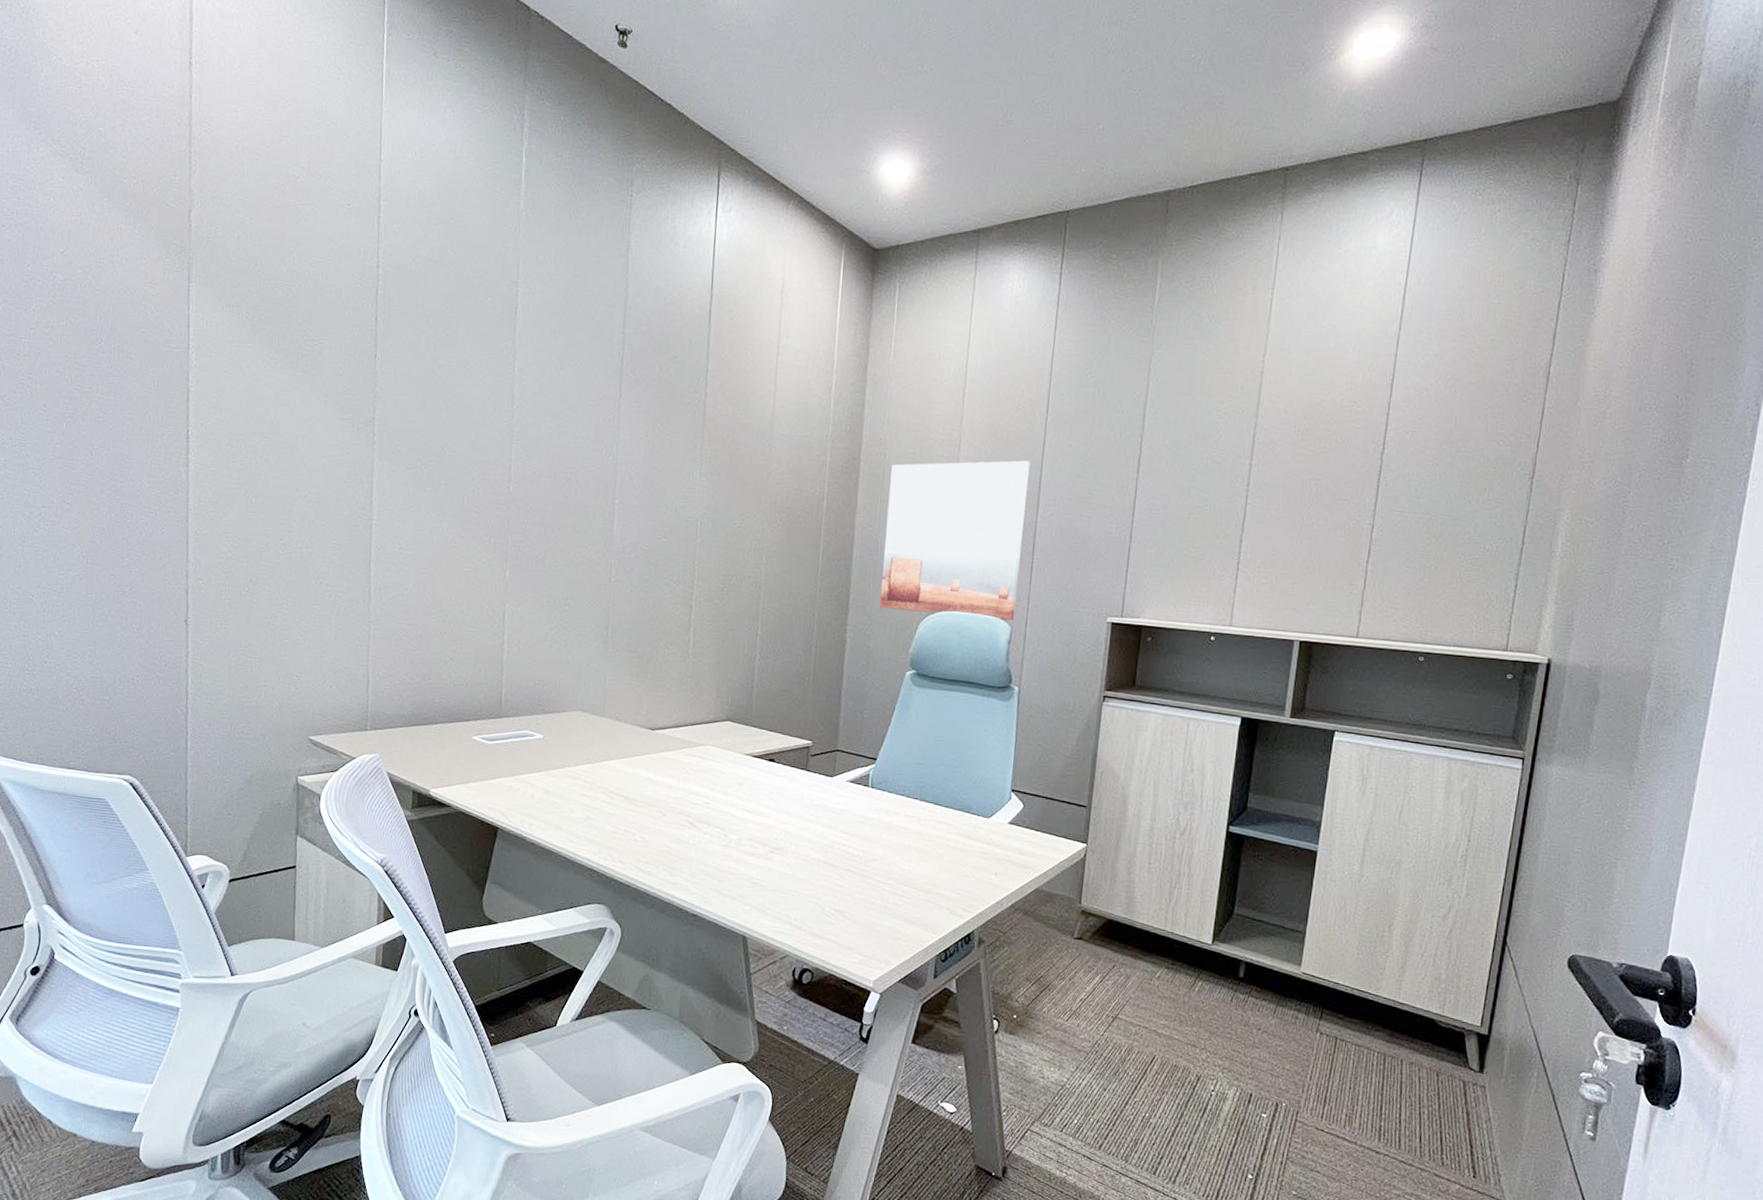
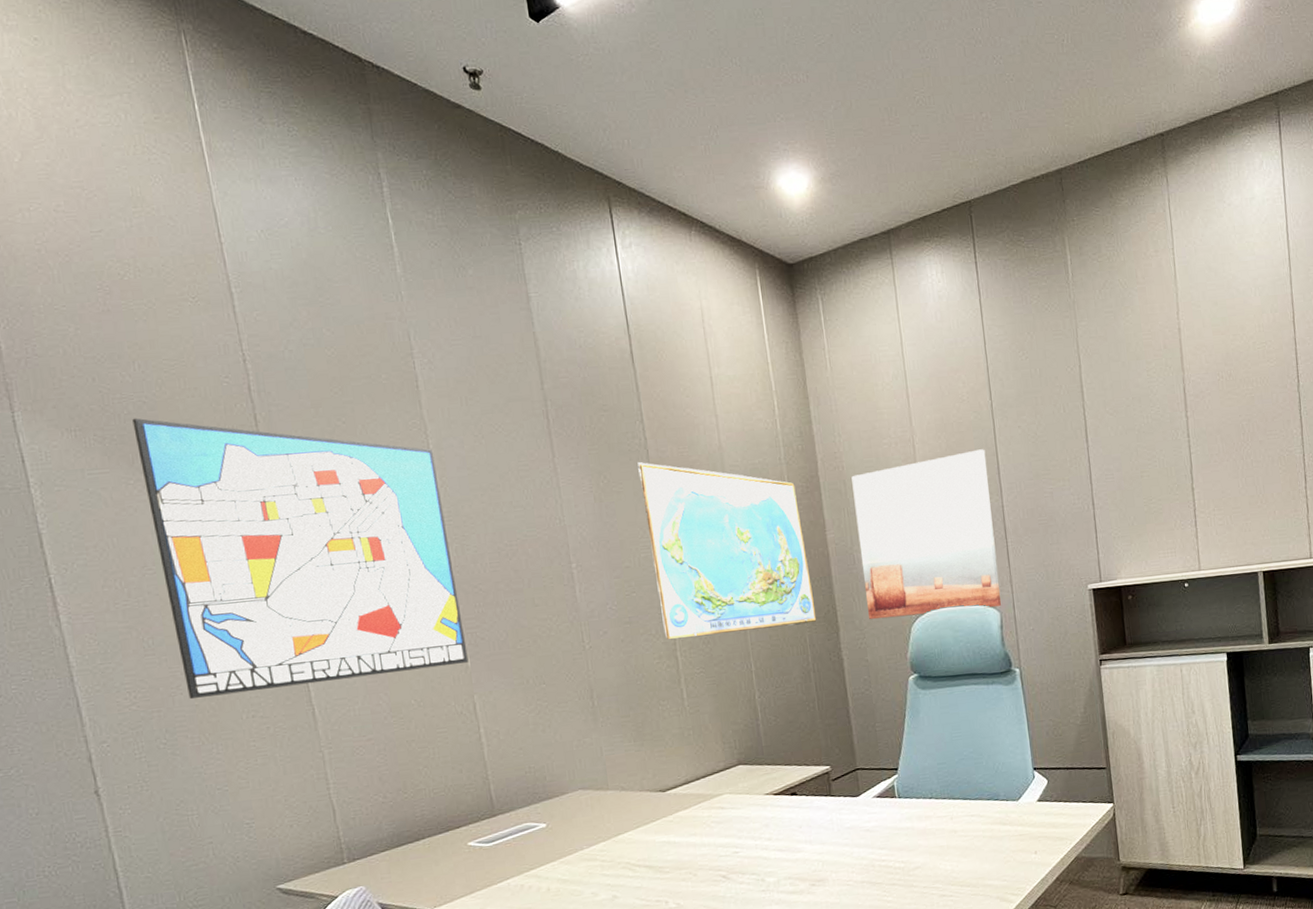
wall art: none [273,303,517,573] -> present [132,418,469,700]
world map: none [684,416,836,600] -> present [637,462,817,639]

